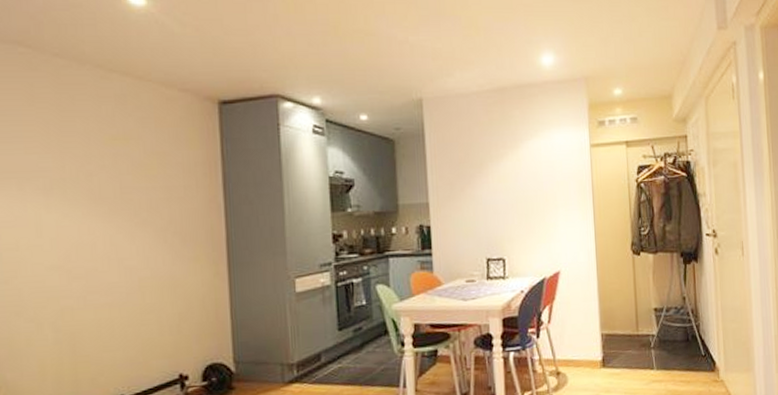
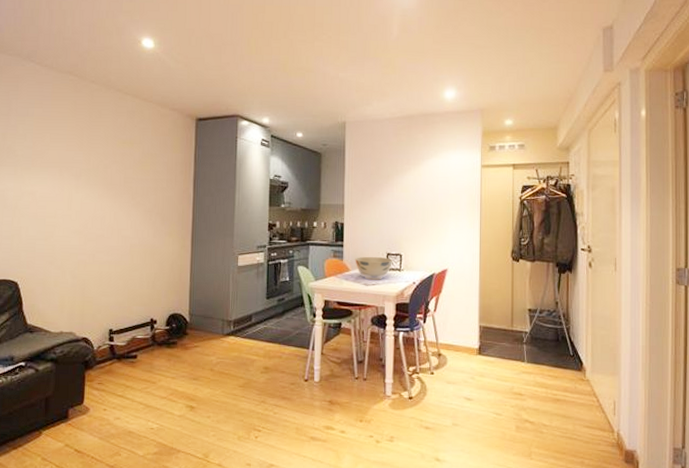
bowl: none [448,264,495,294] -> present [355,256,393,281]

